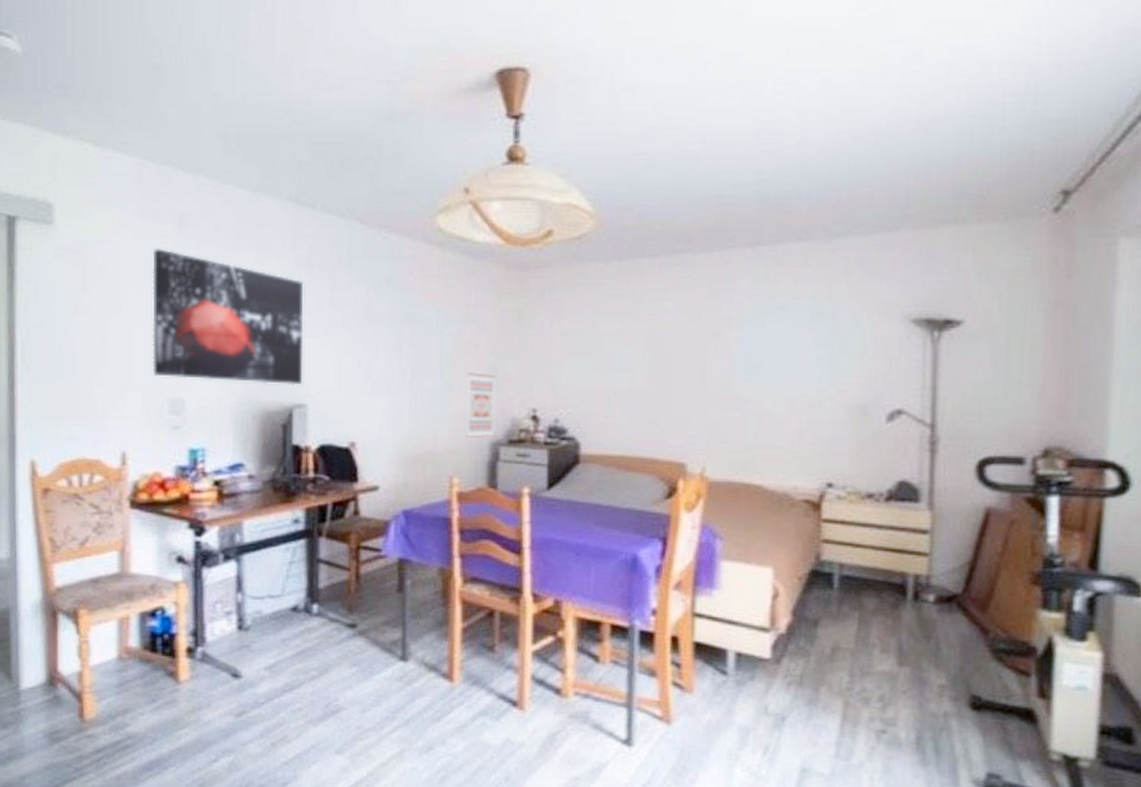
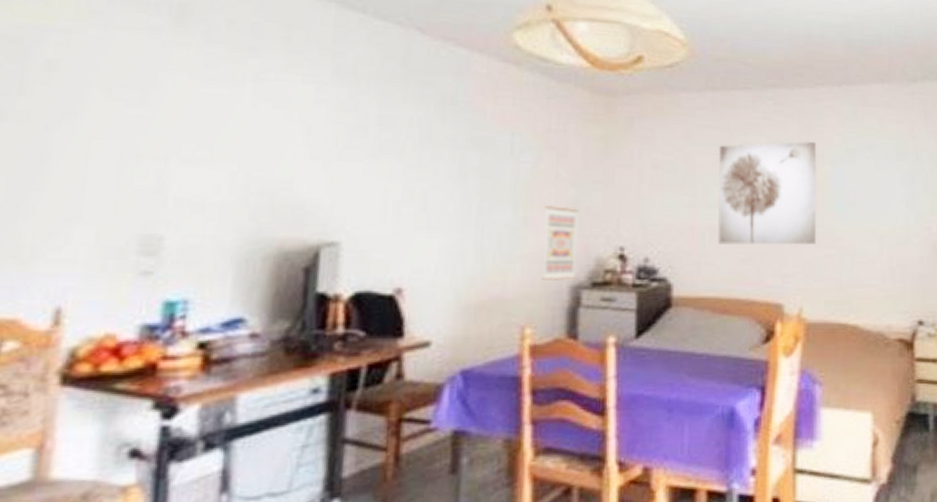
wall art: present [152,248,303,385] -> none [117,43,343,219]
wall art: none [623,305,725,408] -> present [718,141,817,245]

